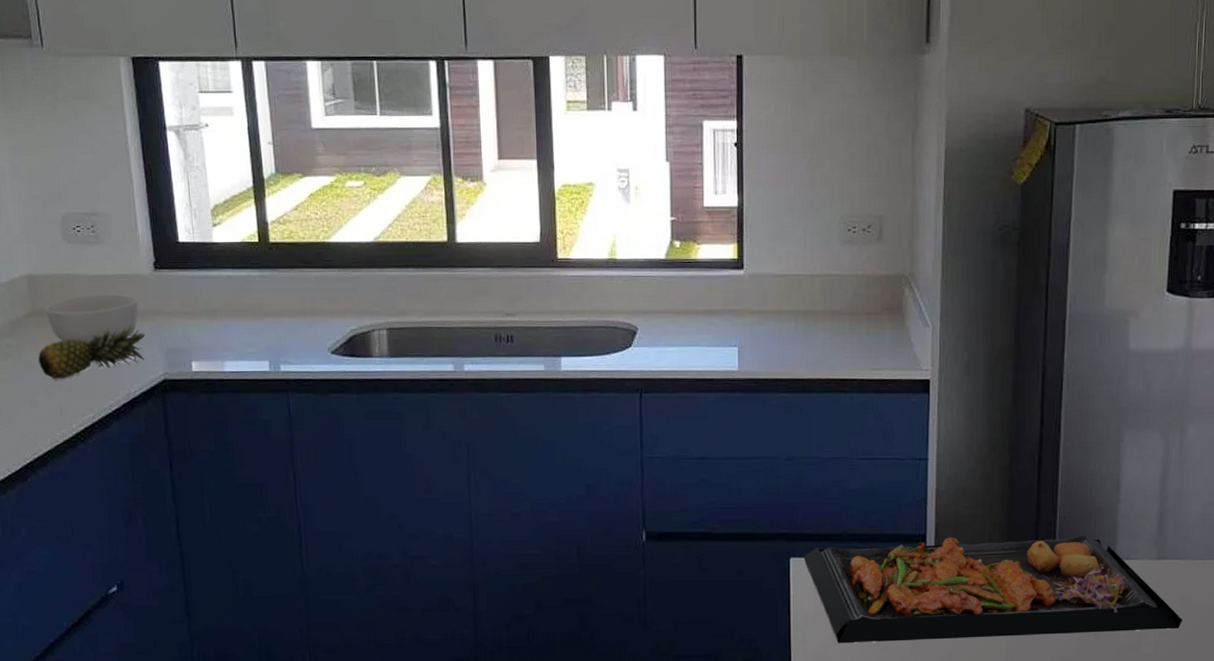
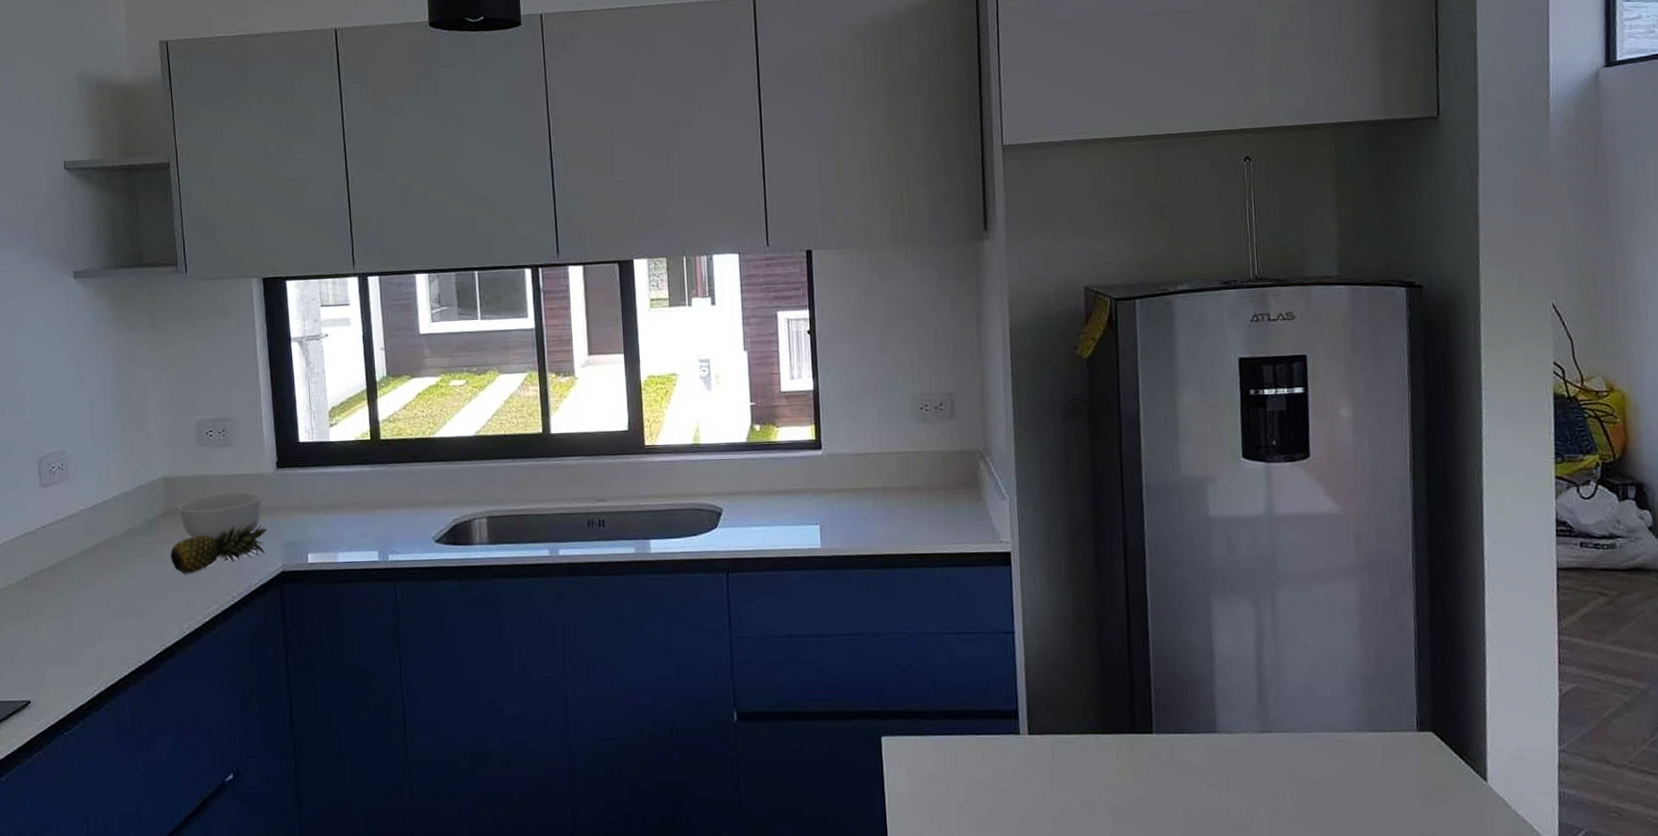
food platter: present [803,535,1183,644] -> none [895,708,1295,826]

